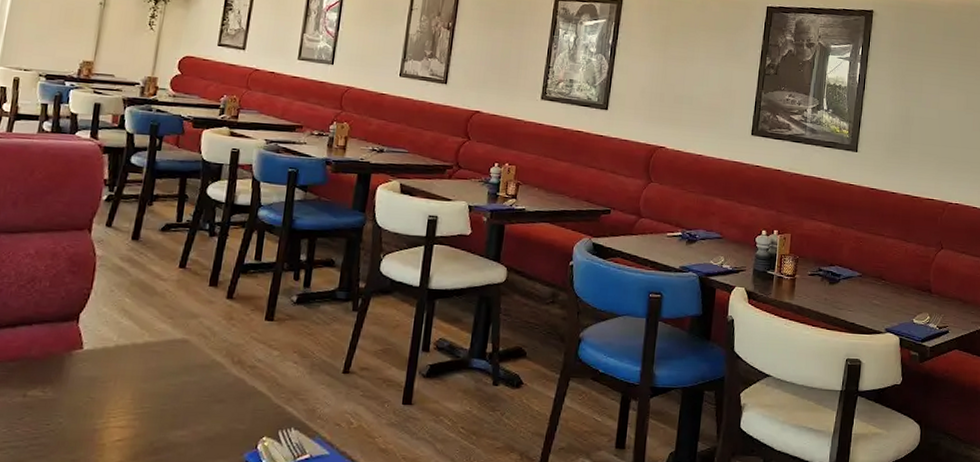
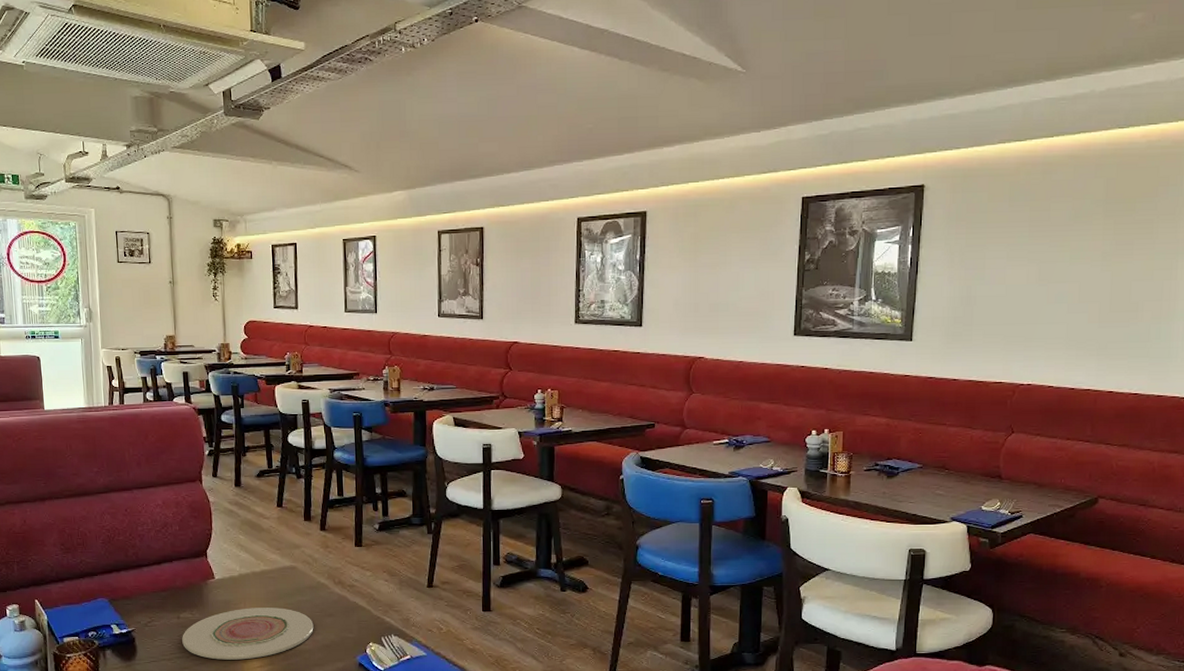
plate: none [22,387,198,453] -> present [182,608,314,660]

